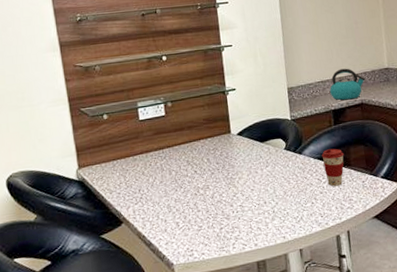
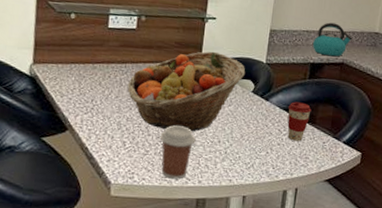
fruit basket: none [169,119,275,203] -> present [127,51,246,132]
coffee cup: none [209,195,243,248] -> present [159,125,196,179]

